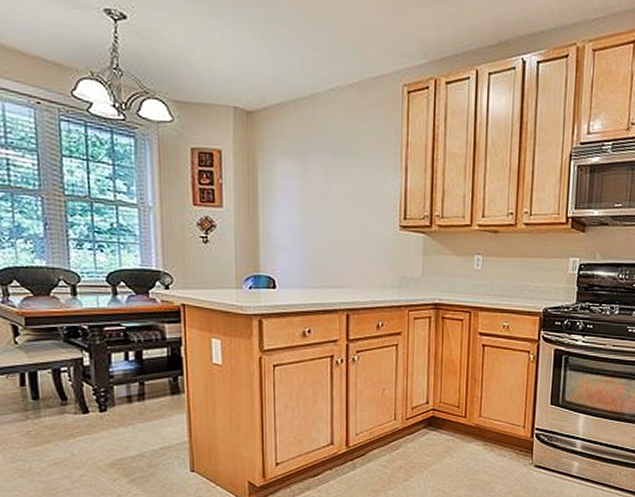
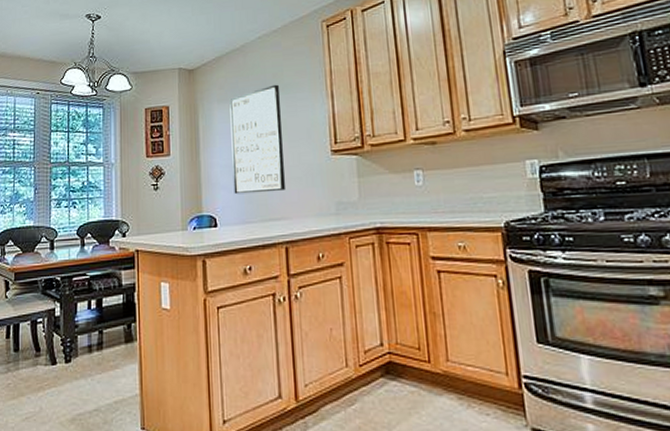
wall art: none [295,146,352,260] -> present [229,84,286,195]

